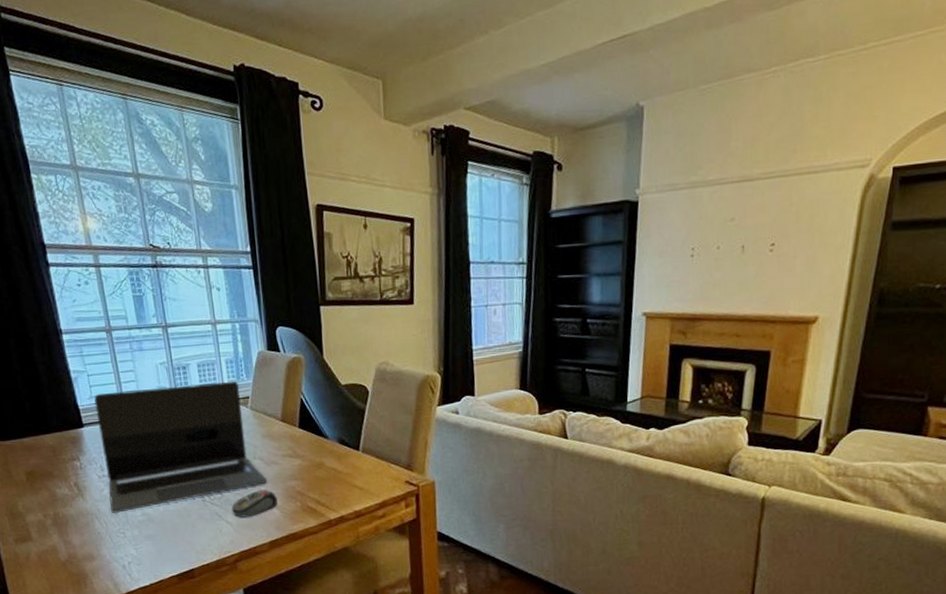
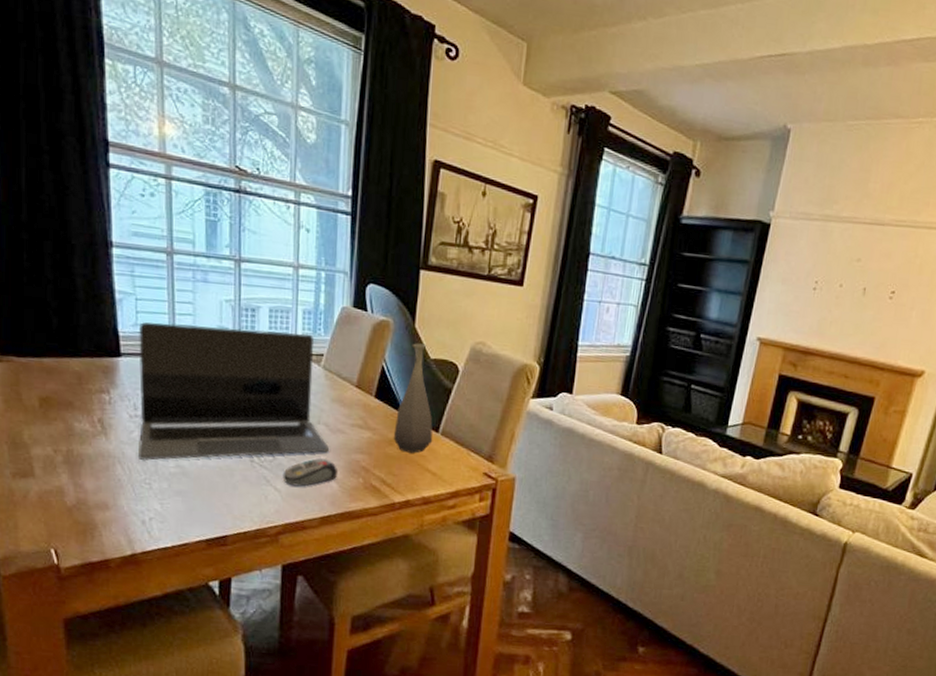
bottle: none [320,372,356,473] -> present [393,343,433,453]

